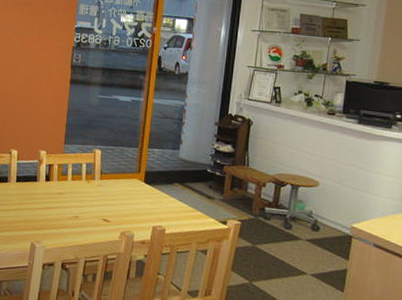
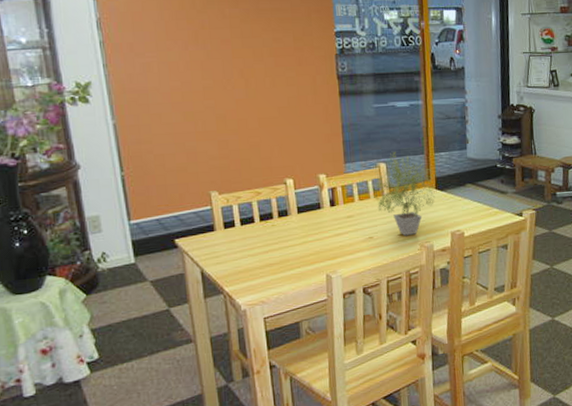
potted plant: none [83,140,143,222] -> present [370,151,435,236]

